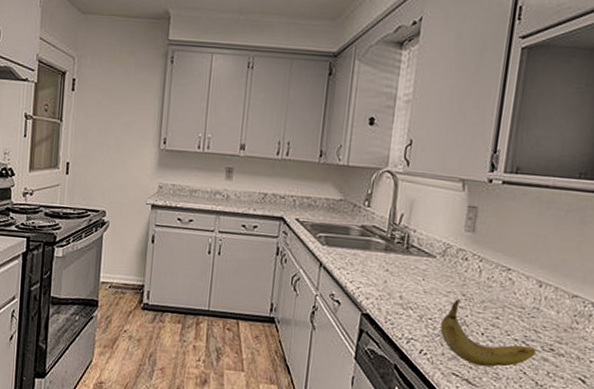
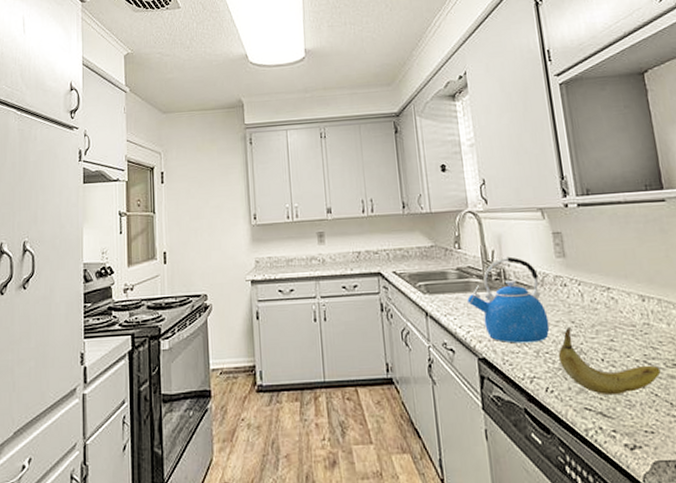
kettle: none [364,222,442,308] -> present [467,256,550,343]

